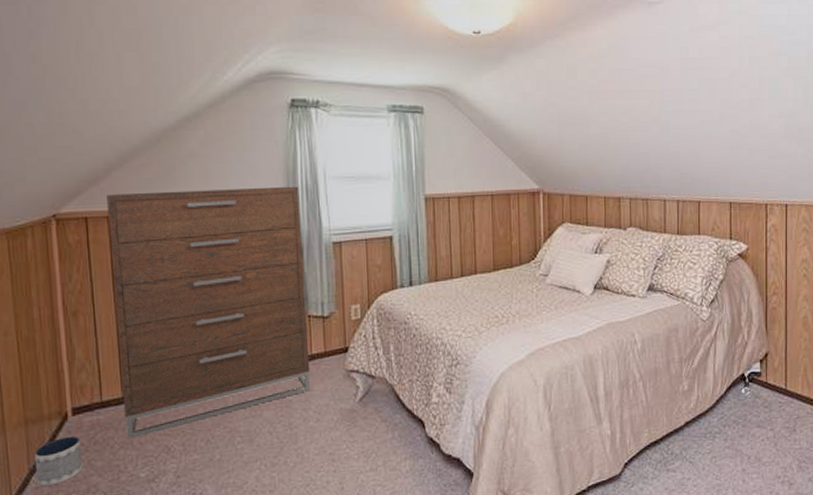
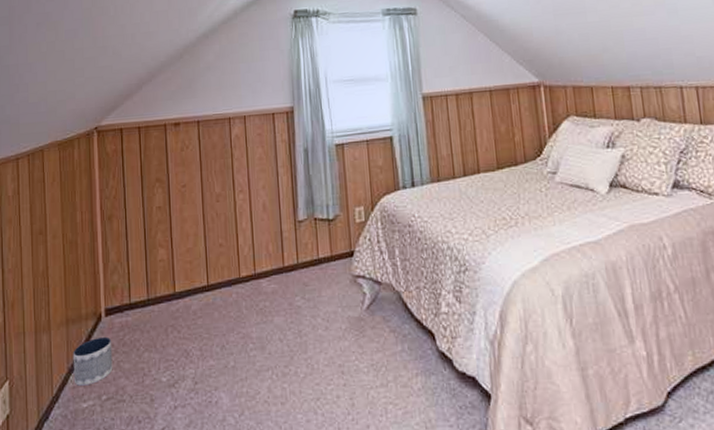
dresser: present [107,186,311,439] -> none [138,91,319,341]

